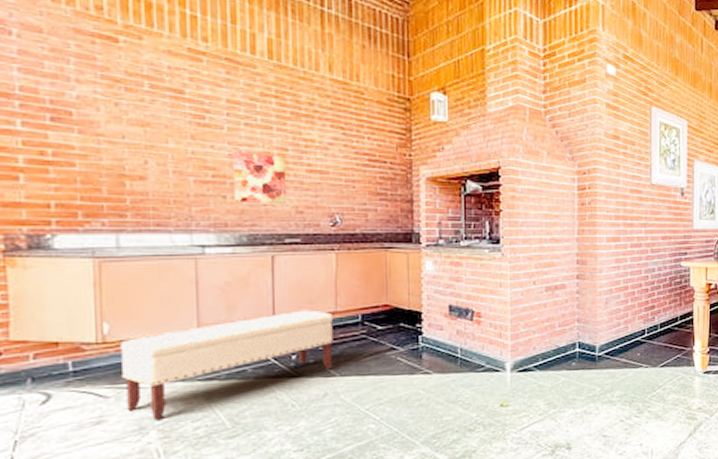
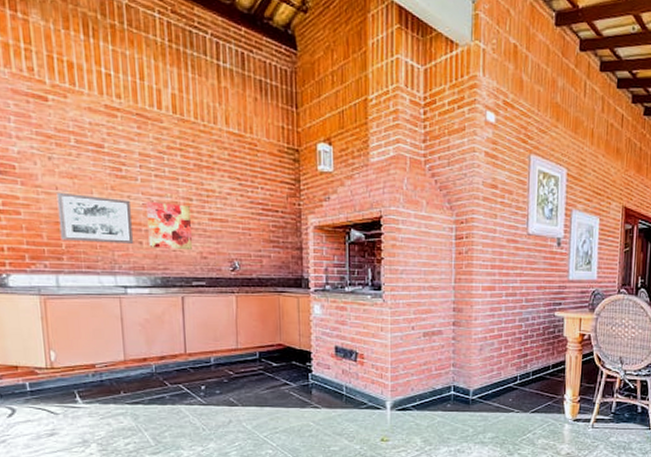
bench: present [119,310,333,421] -> none [64,346,235,436]
wall art: none [122,141,216,198] -> present [56,192,134,244]

